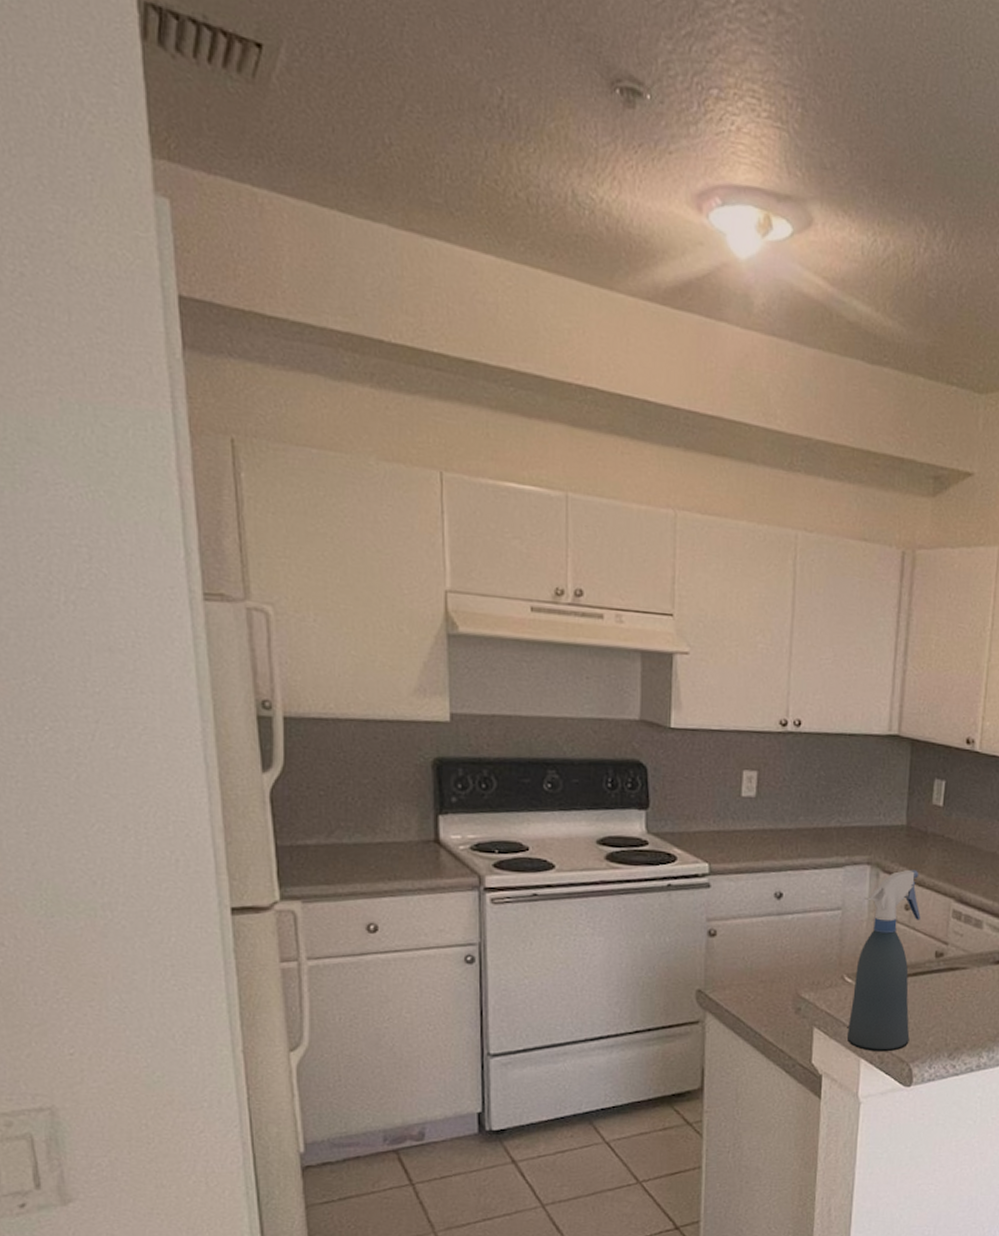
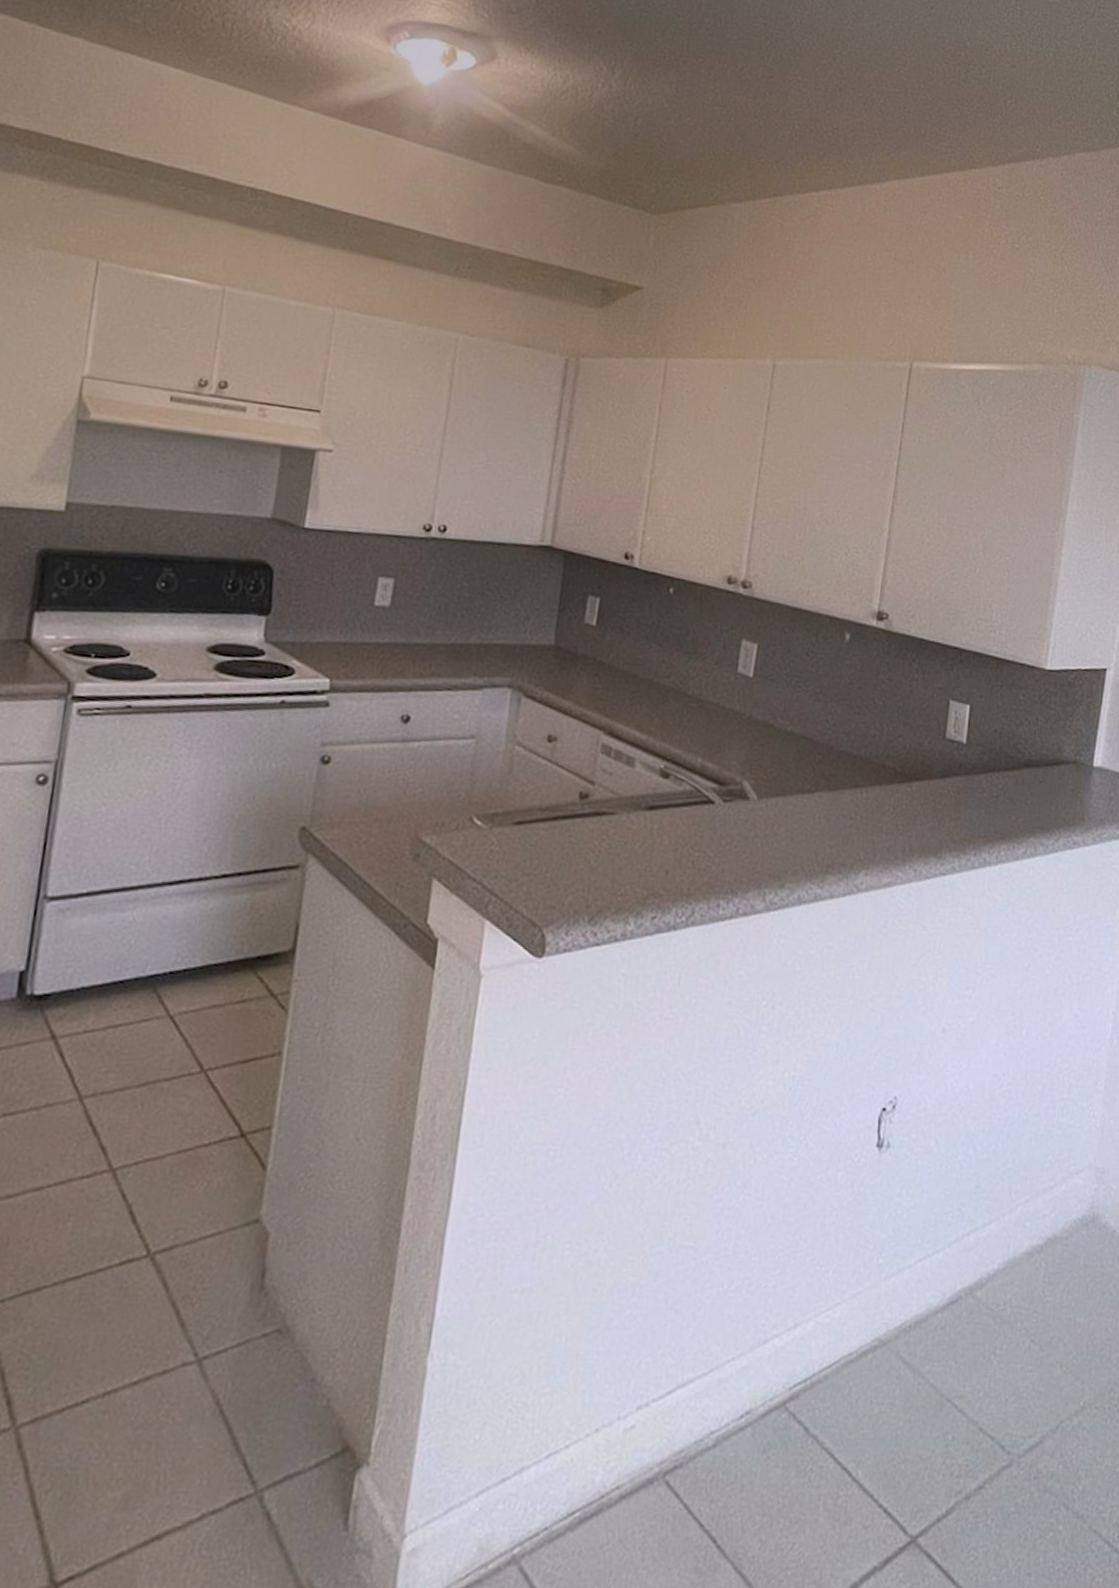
spray bottle: present [846,869,921,1052] -> none [470,695,566,913]

